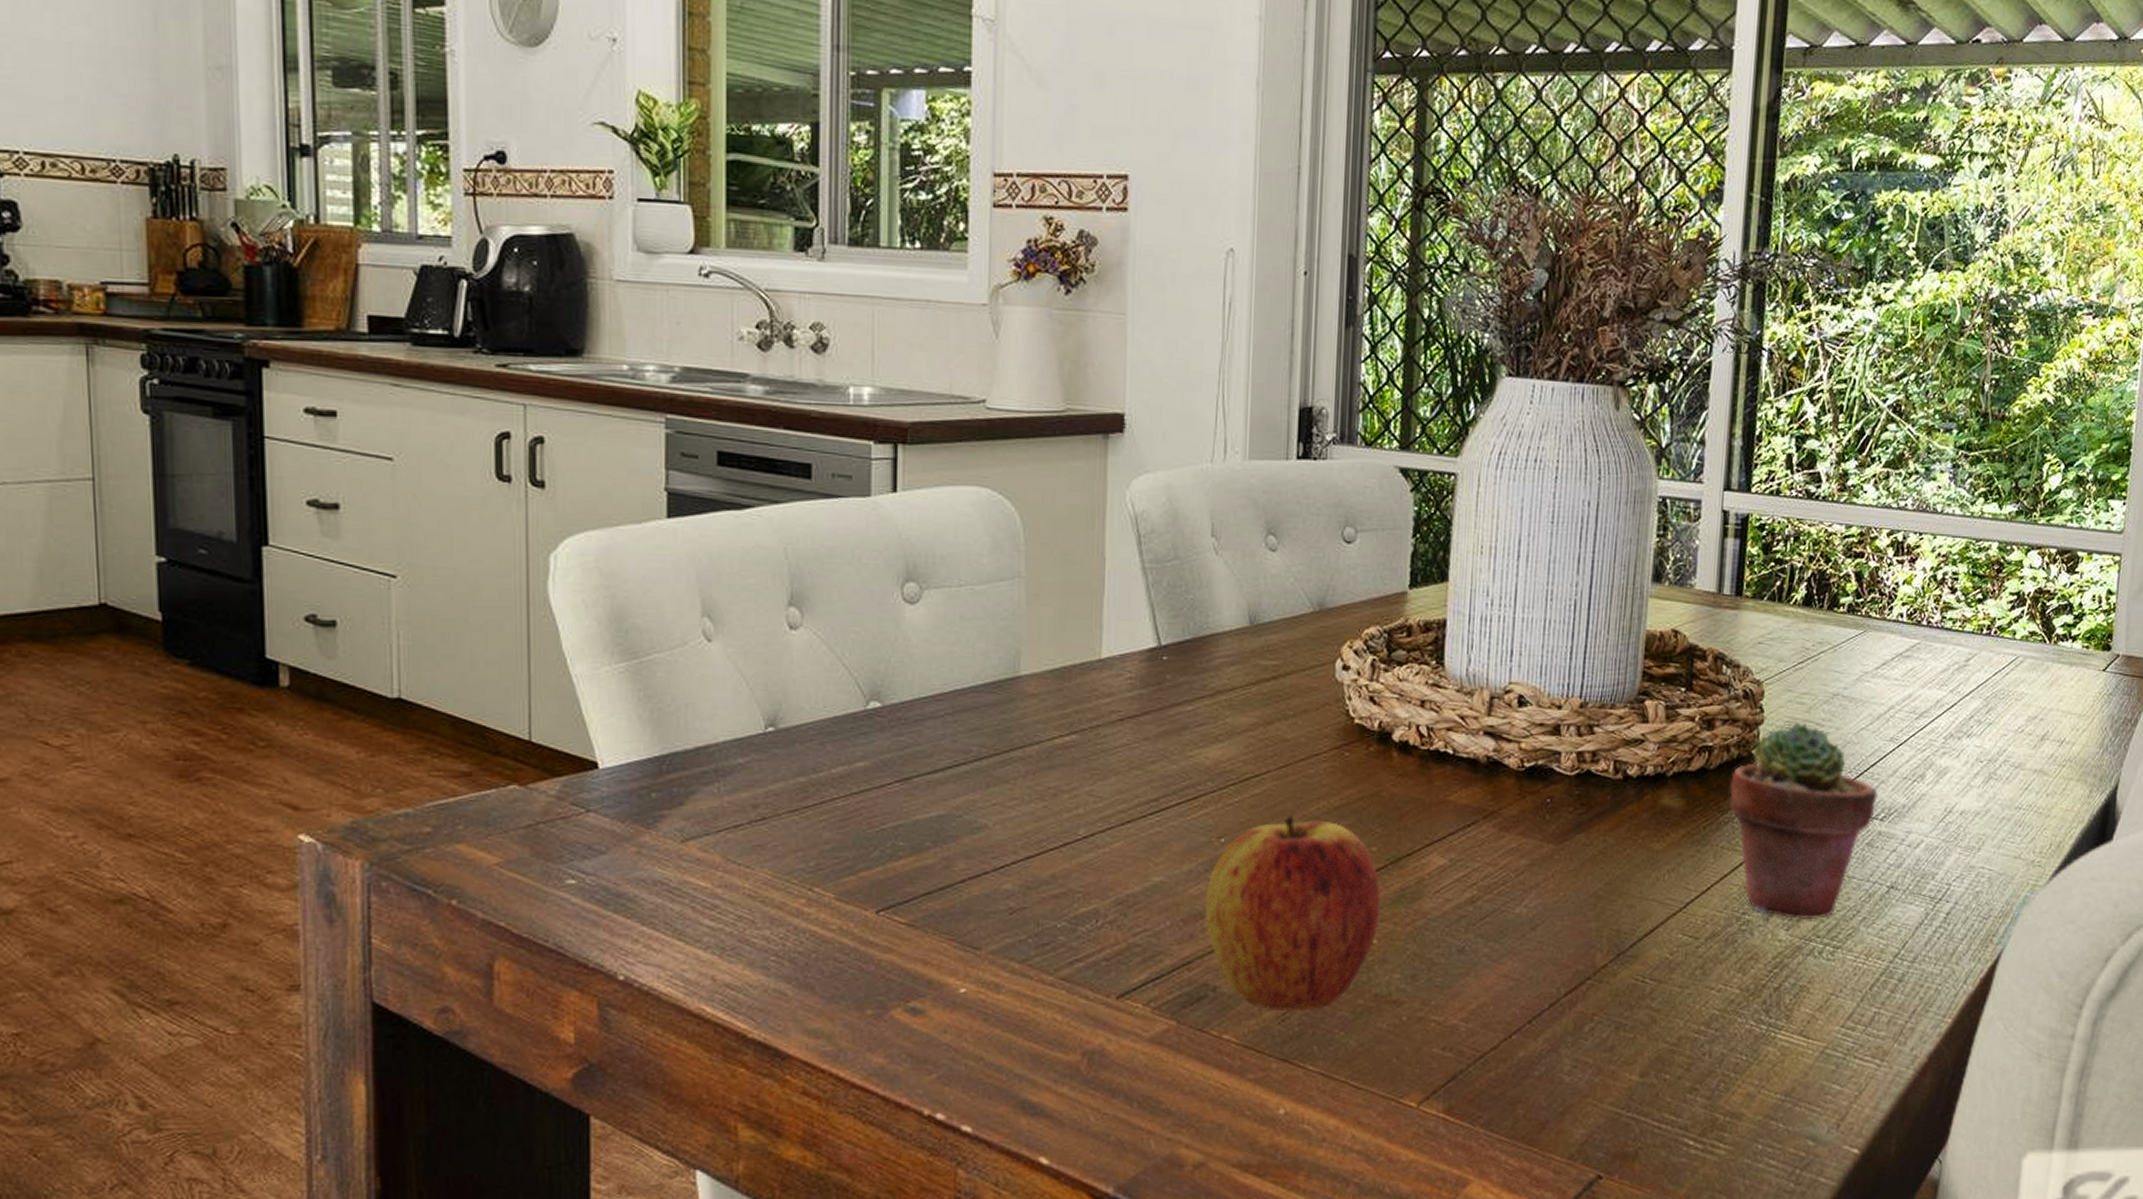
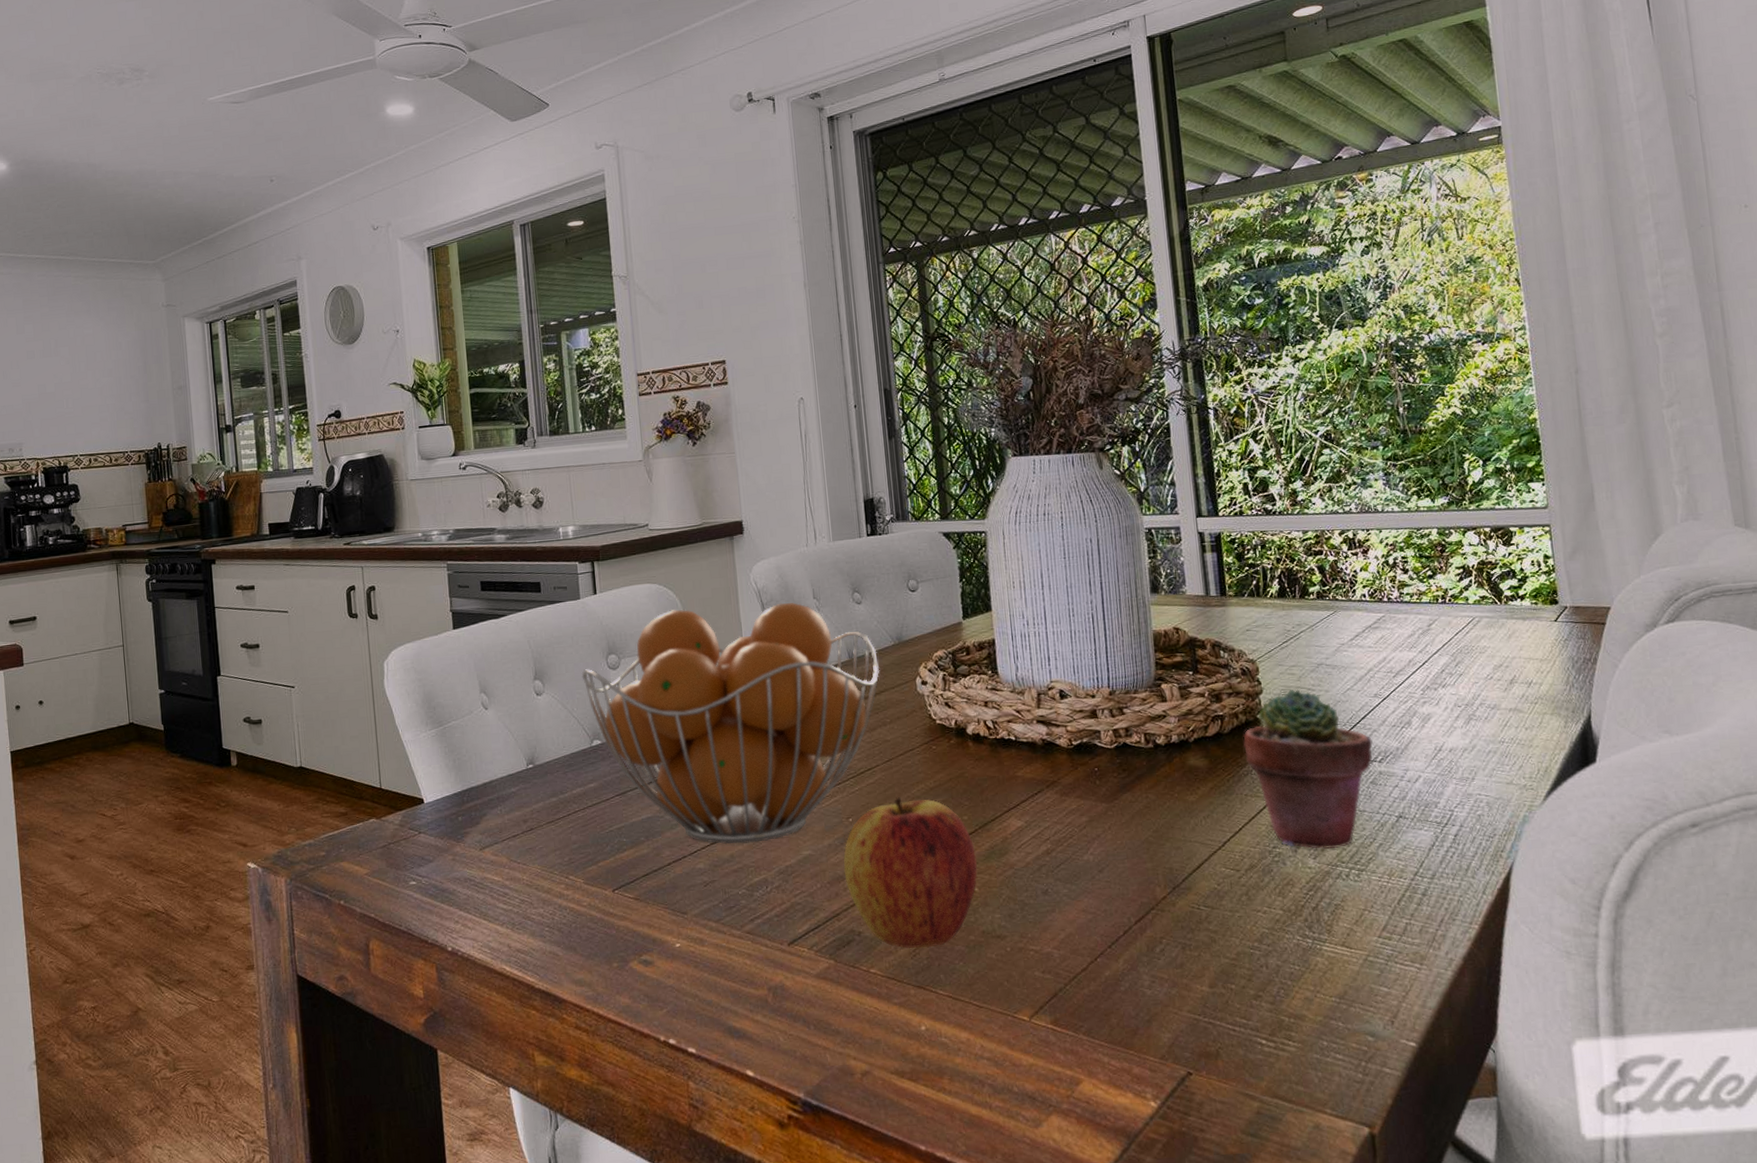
fruit basket: none [861,528,1290,861] -> present [581,603,880,845]

